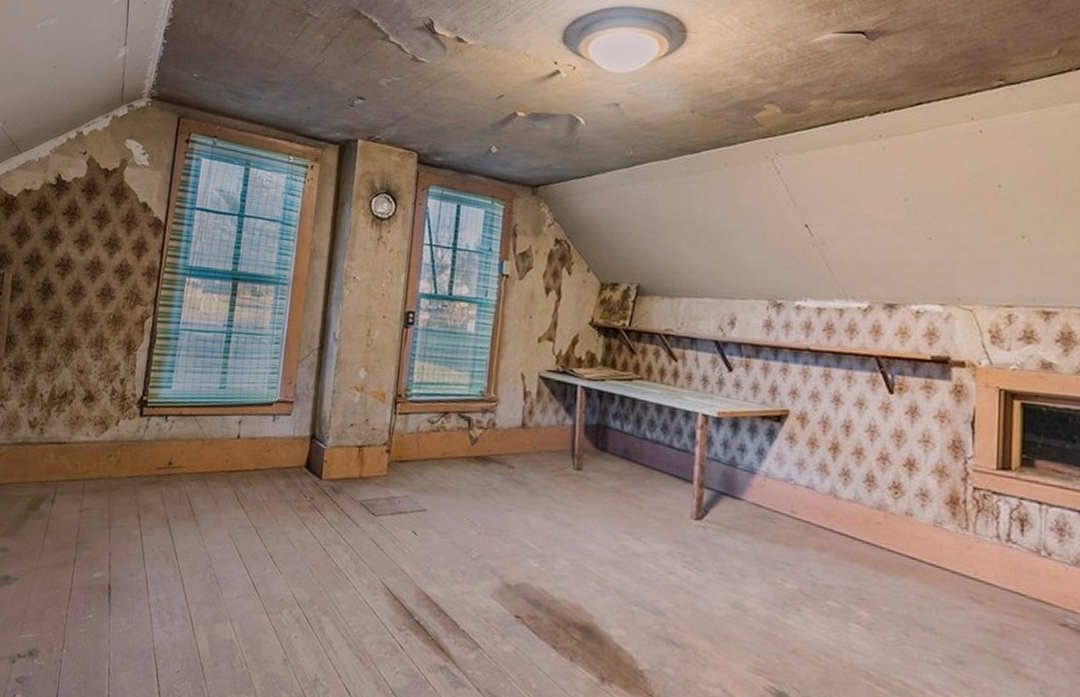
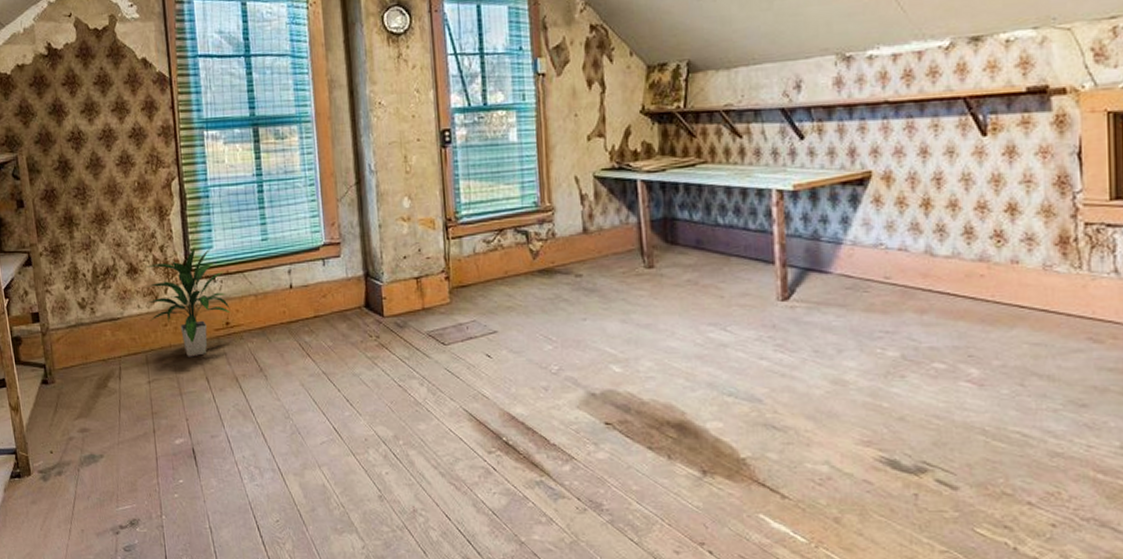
indoor plant: none [95,384,178,492] -> present [146,247,231,357]

